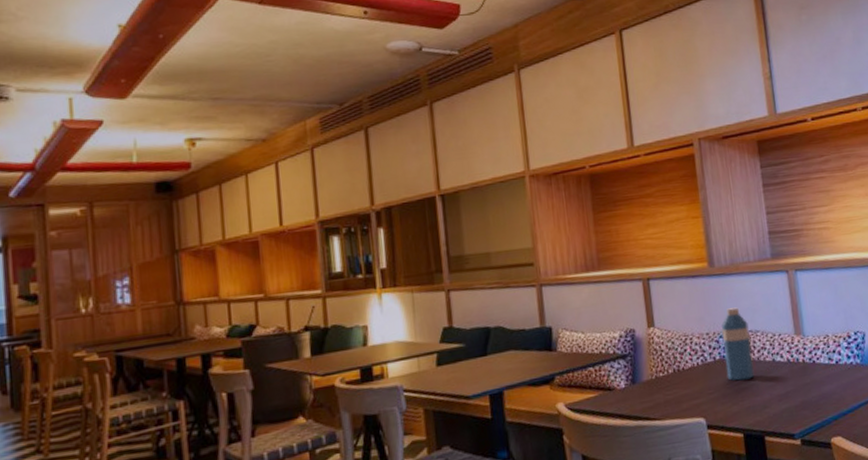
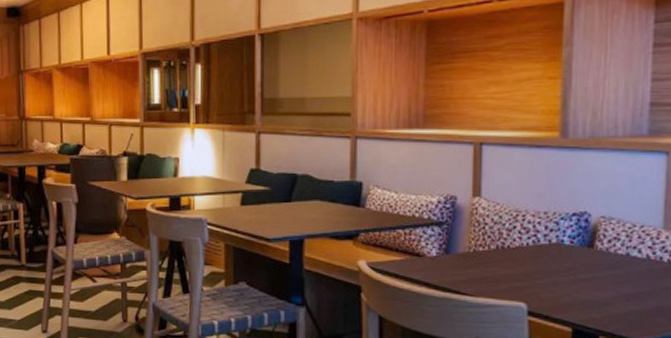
water bottle: present [721,307,755,381] -> none [562,188,601,271]

